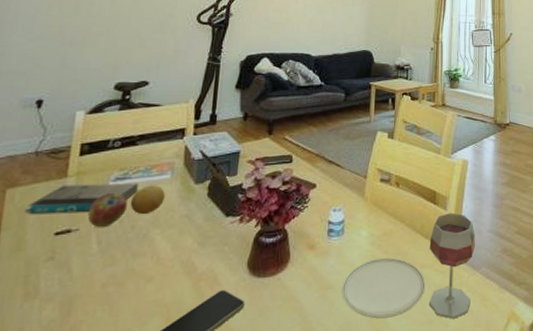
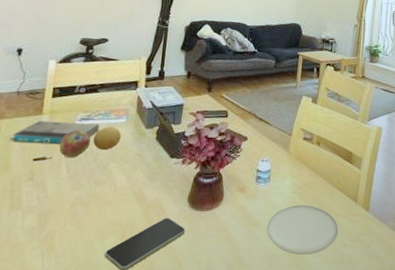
wineglass: present [428,213,475,319] -> none [340,172,385,262]

